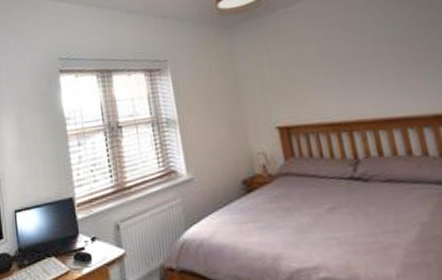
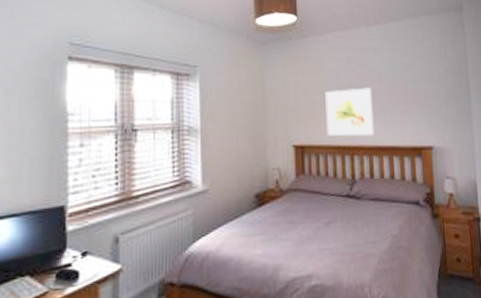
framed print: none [306,52,377,113] -> present [325,88,374,137]

